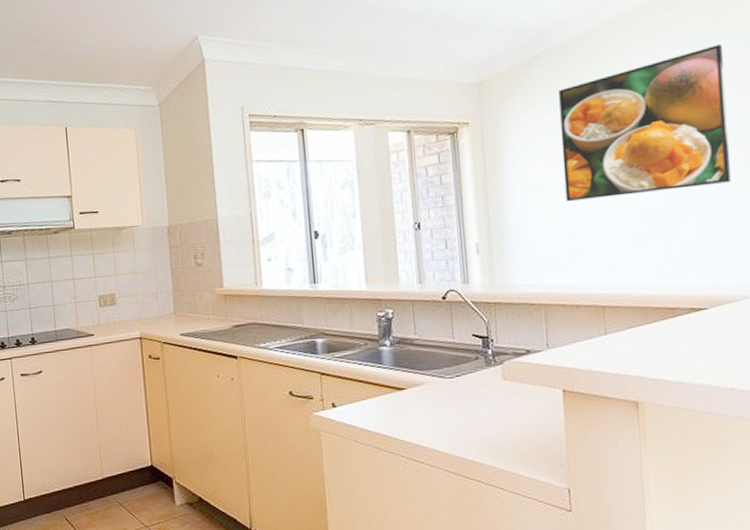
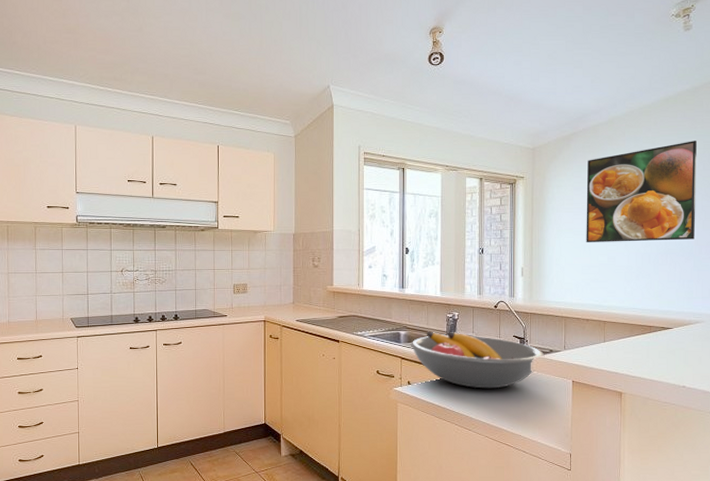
fruit bowl: none [330,335,520,407] -> present [410,331,545,389]

